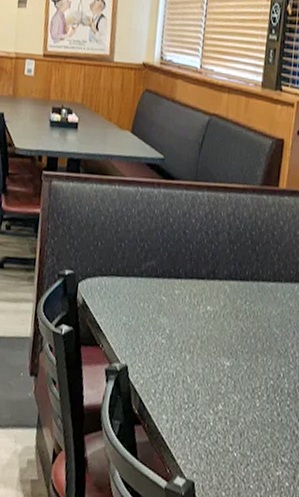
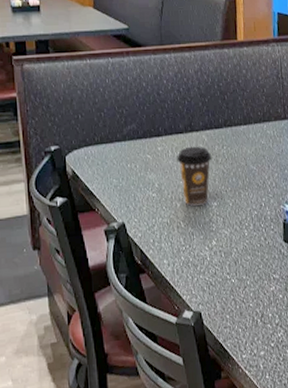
coffee cup: none [193,295,233,362] -> present [177,146,212,206]

